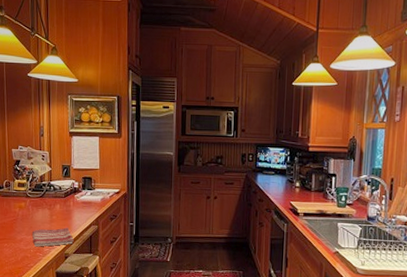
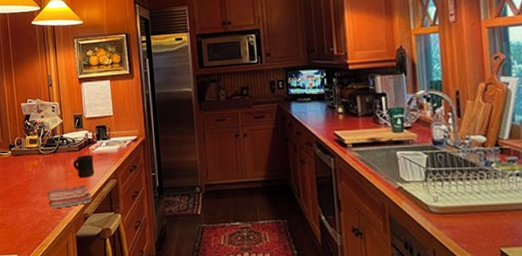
mug: none [58,201,78,222] -> present [73,155,95,178]

